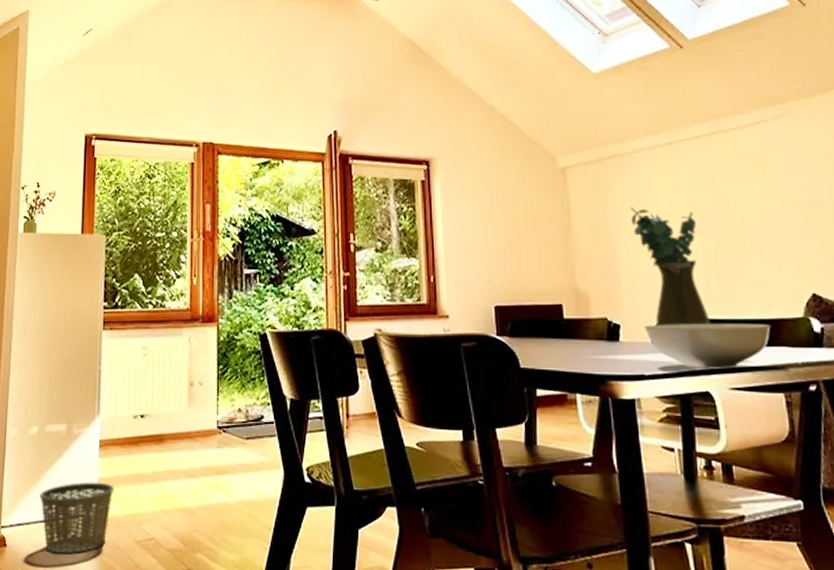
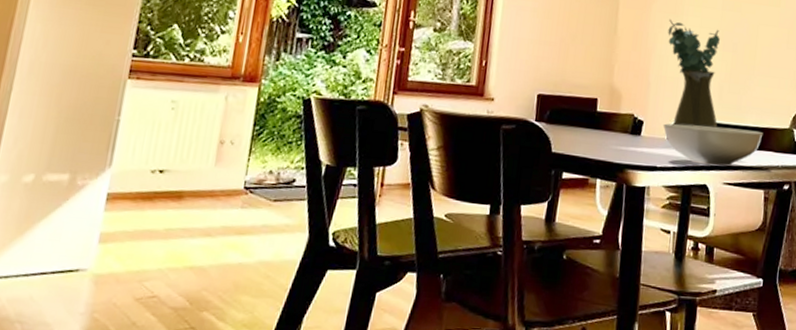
basket: present [40,481,115,554] -> none [25,235,119,310]

